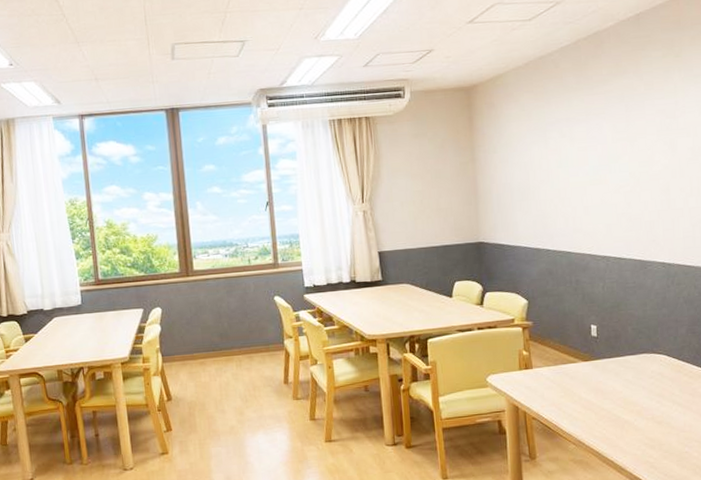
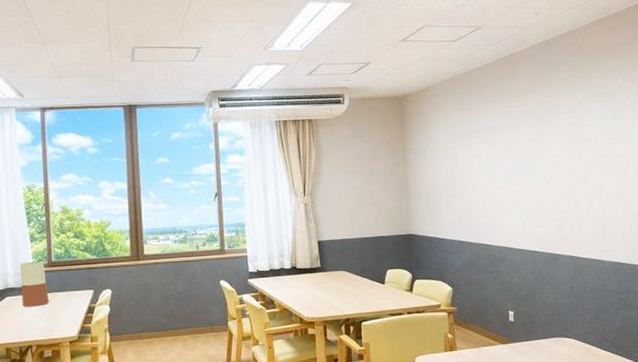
vase: none [67,279,98,328] -> present [20,261,49,307]

